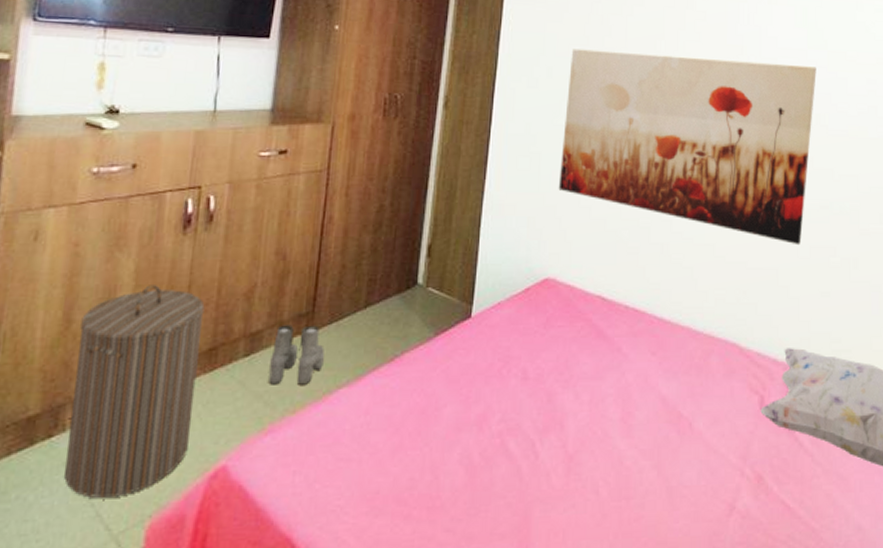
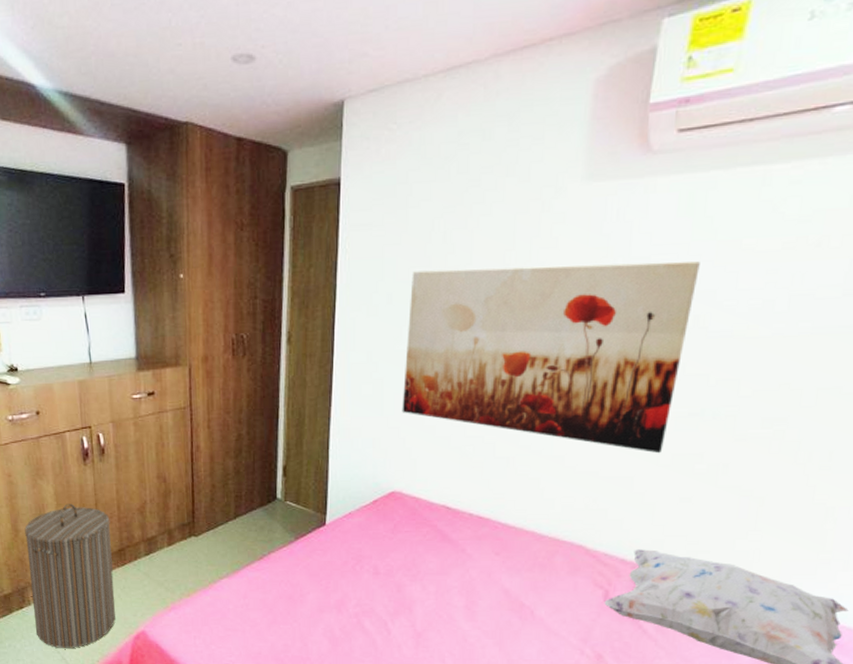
boots: present [268,325,325,385] -> none [165,532,207,576]

